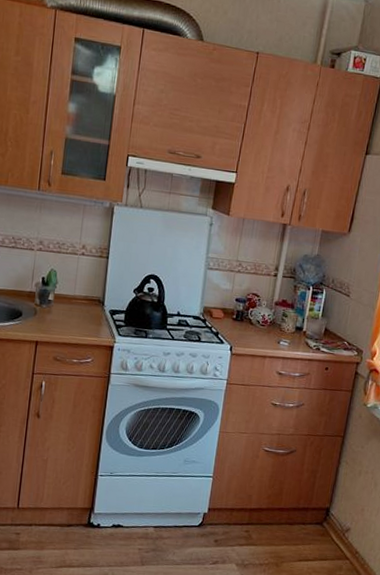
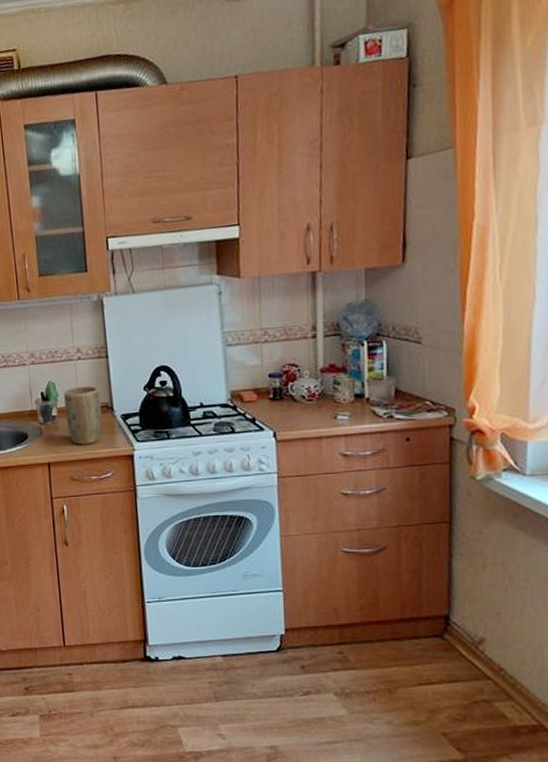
plant pot: none [60,278,95,331] -> present [64,385,102,445]

